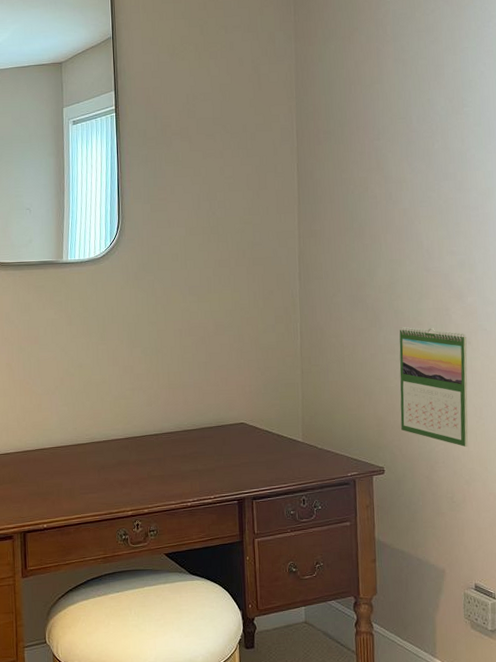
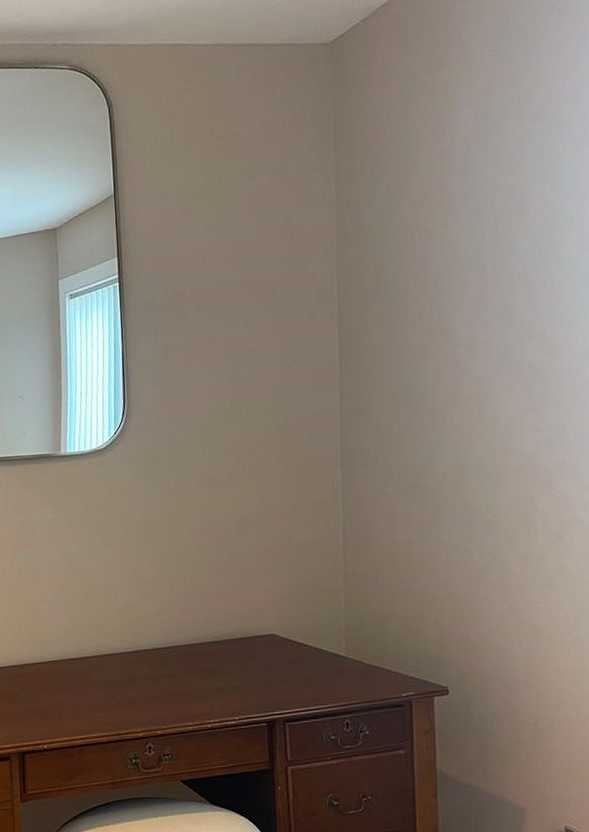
calendar: present [399,326,468,447] -> none [468,519,558,663]

